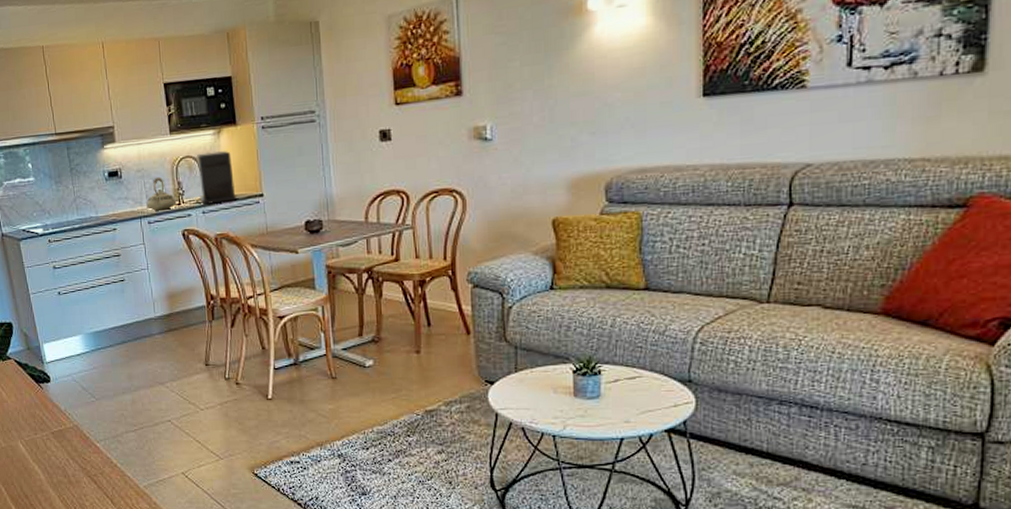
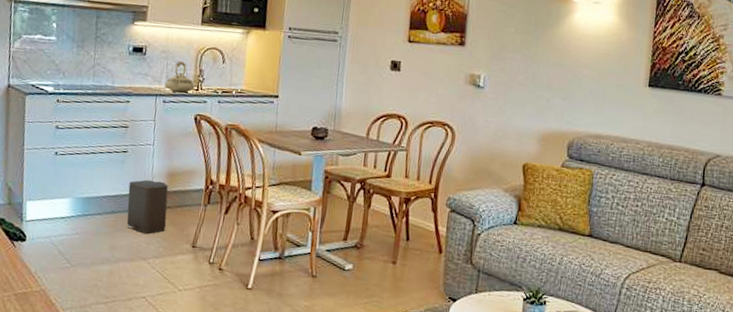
pedal bin: none [132,304,177,359] -> present [126,179,168,235]
coffee maker: present [196,151,238,205] -> none [218,48,256,97]

